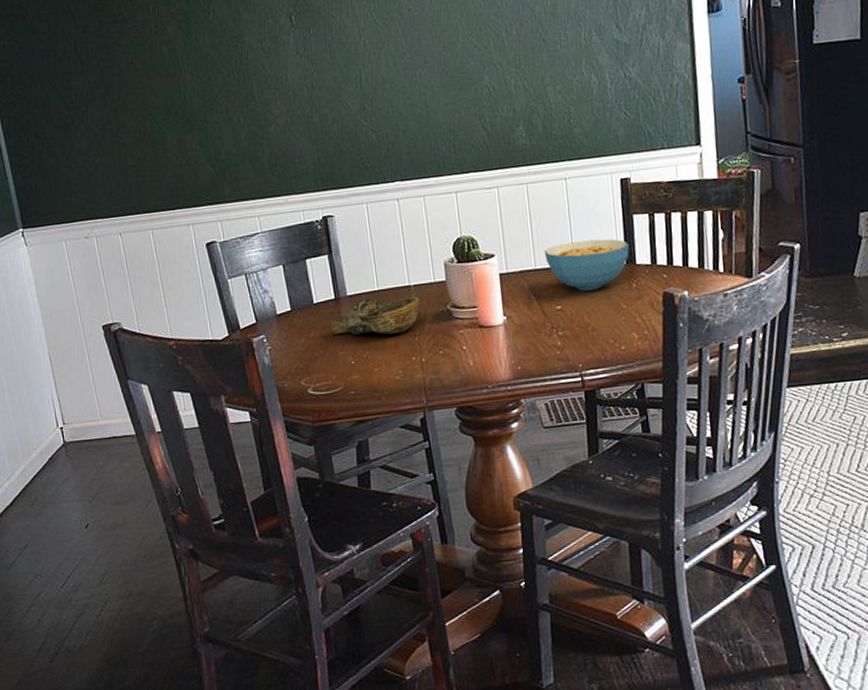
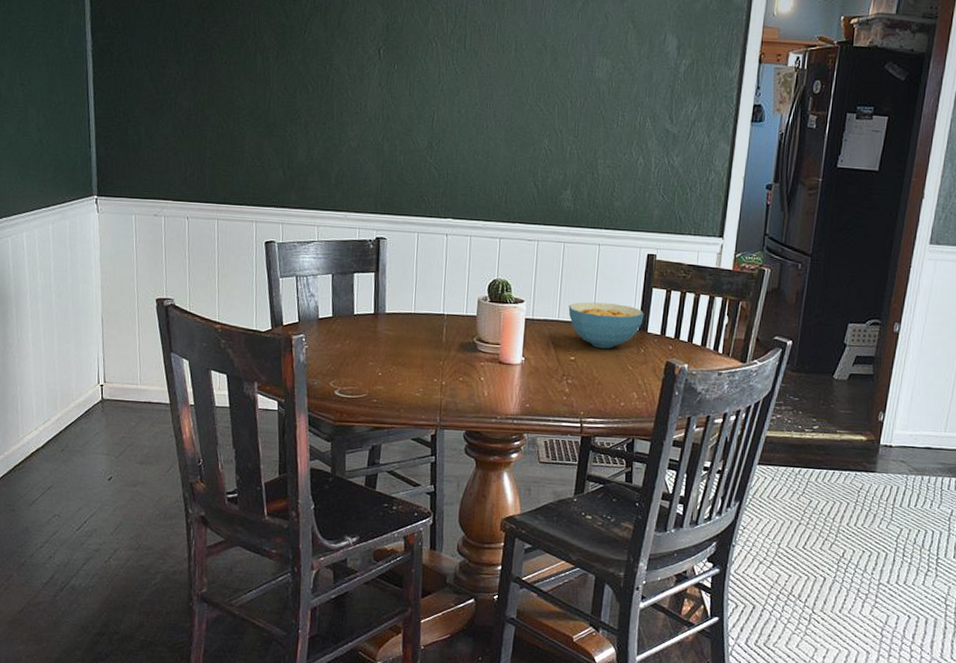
decorative bowl: present [330,297,420,335] -> none [365,318,450,356]

